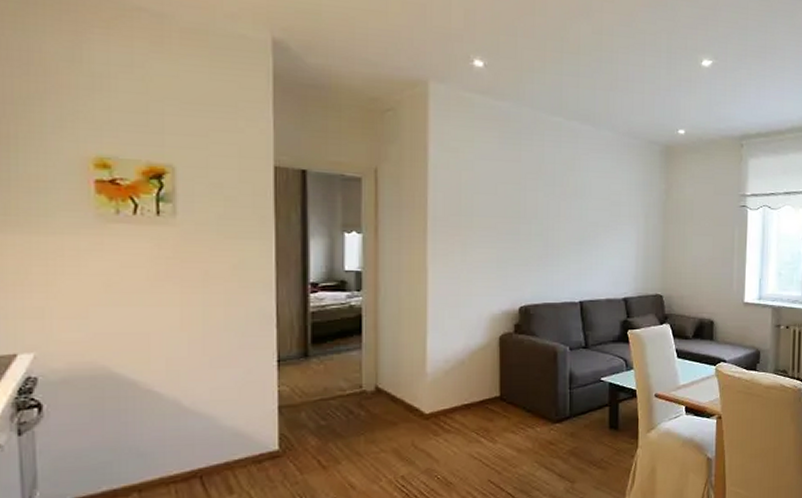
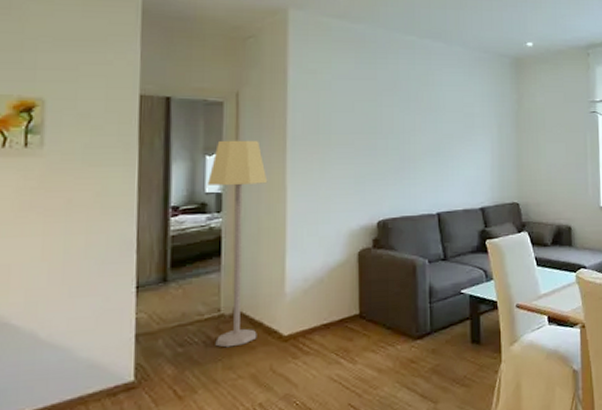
lamp: none [347,217,408,423] -> present [208,140,268,348]

